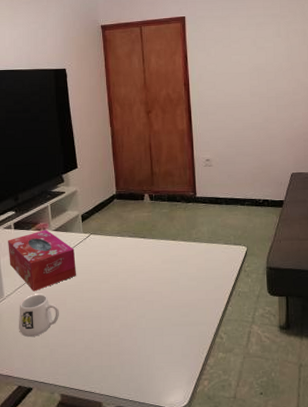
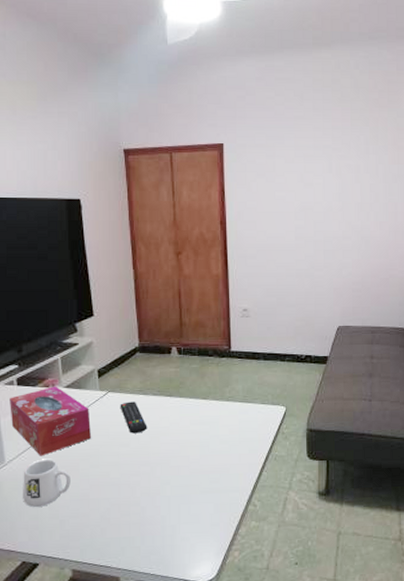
remote control: none [100,243,125,271] -> present [120,401,147,434]

